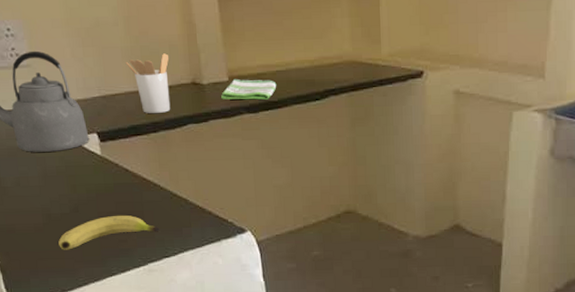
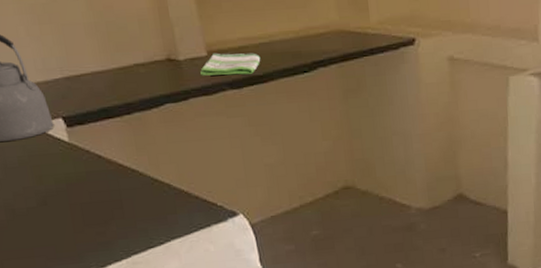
fruit: present [58,215,160,250] -> none [26,205,142,248]
utensil holder: present [125,53,171,113] -> none [89,28,145,94]

